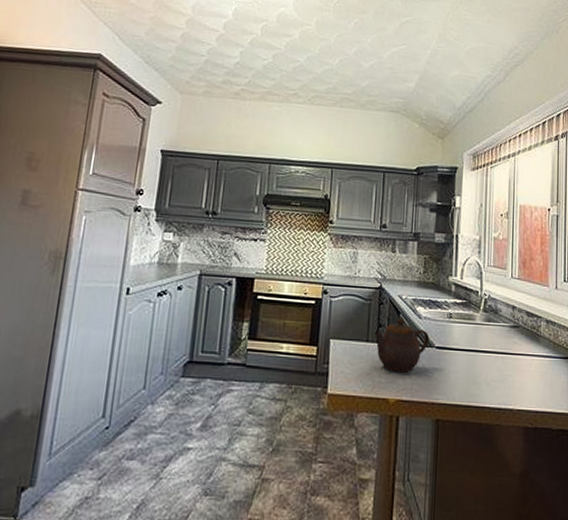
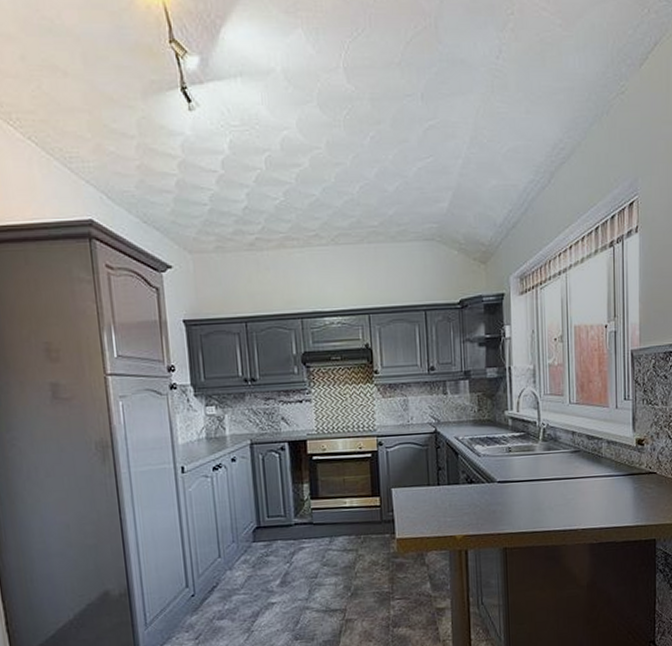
teapot: present [374,317,430,373] -> none [435,458,491,511]

